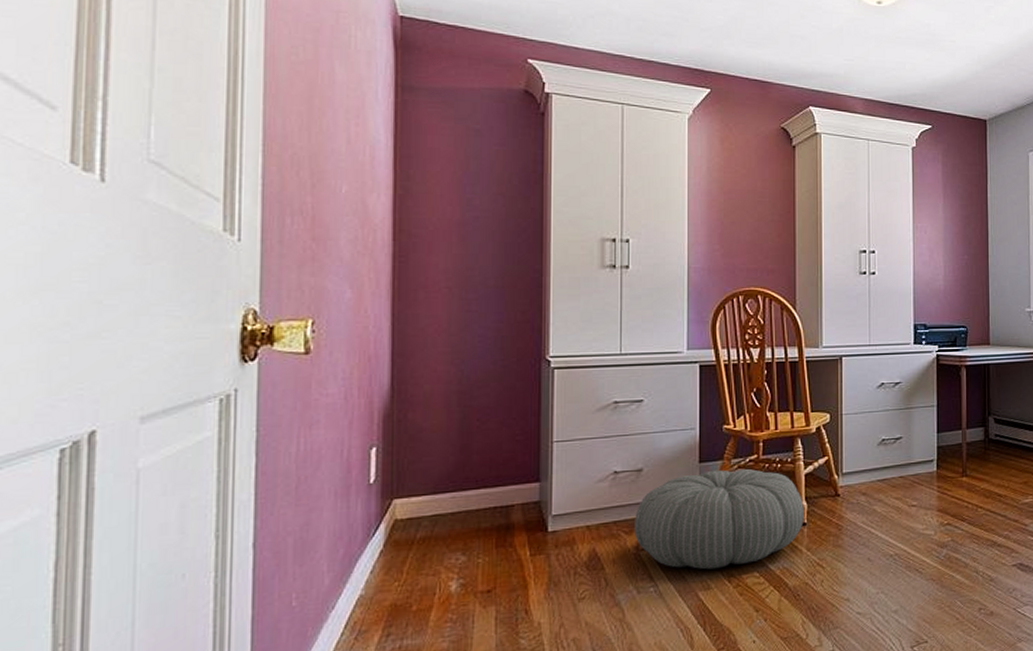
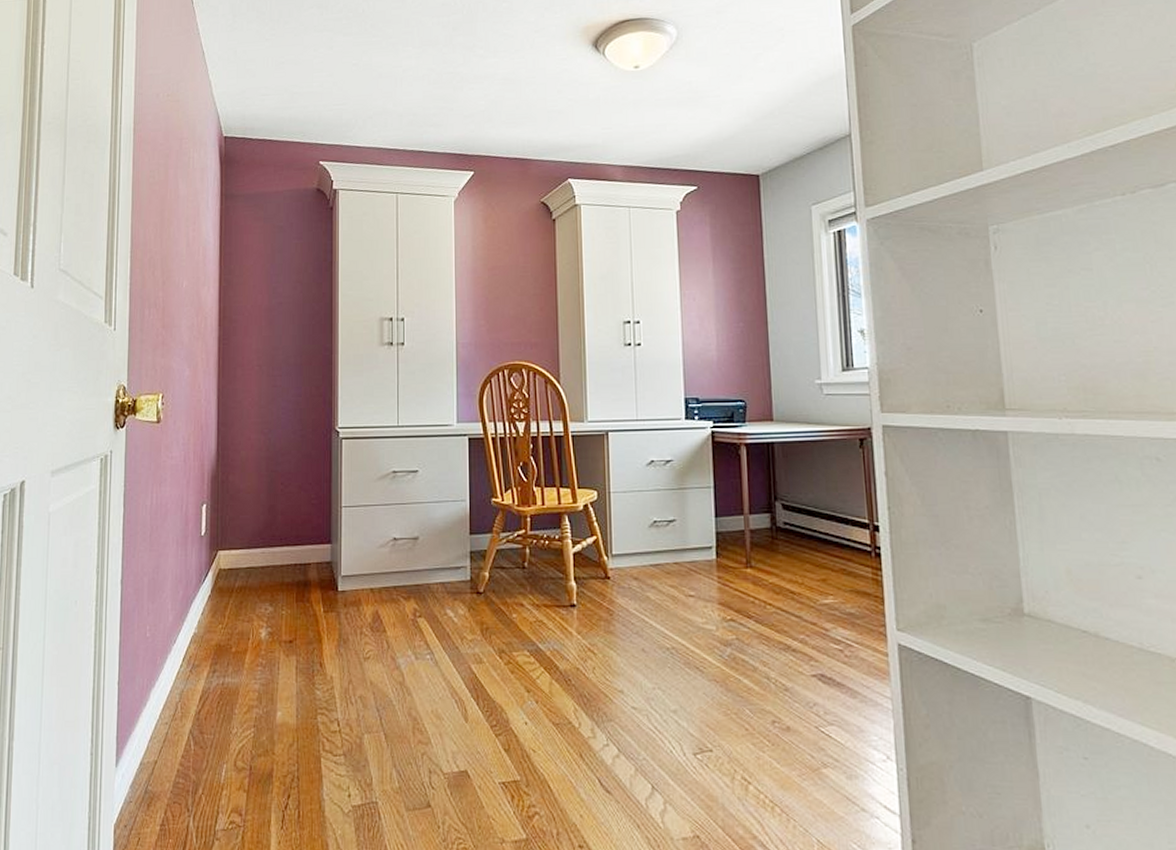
pouf: present [635,469,804,570] -> none [412,543,573,643]

